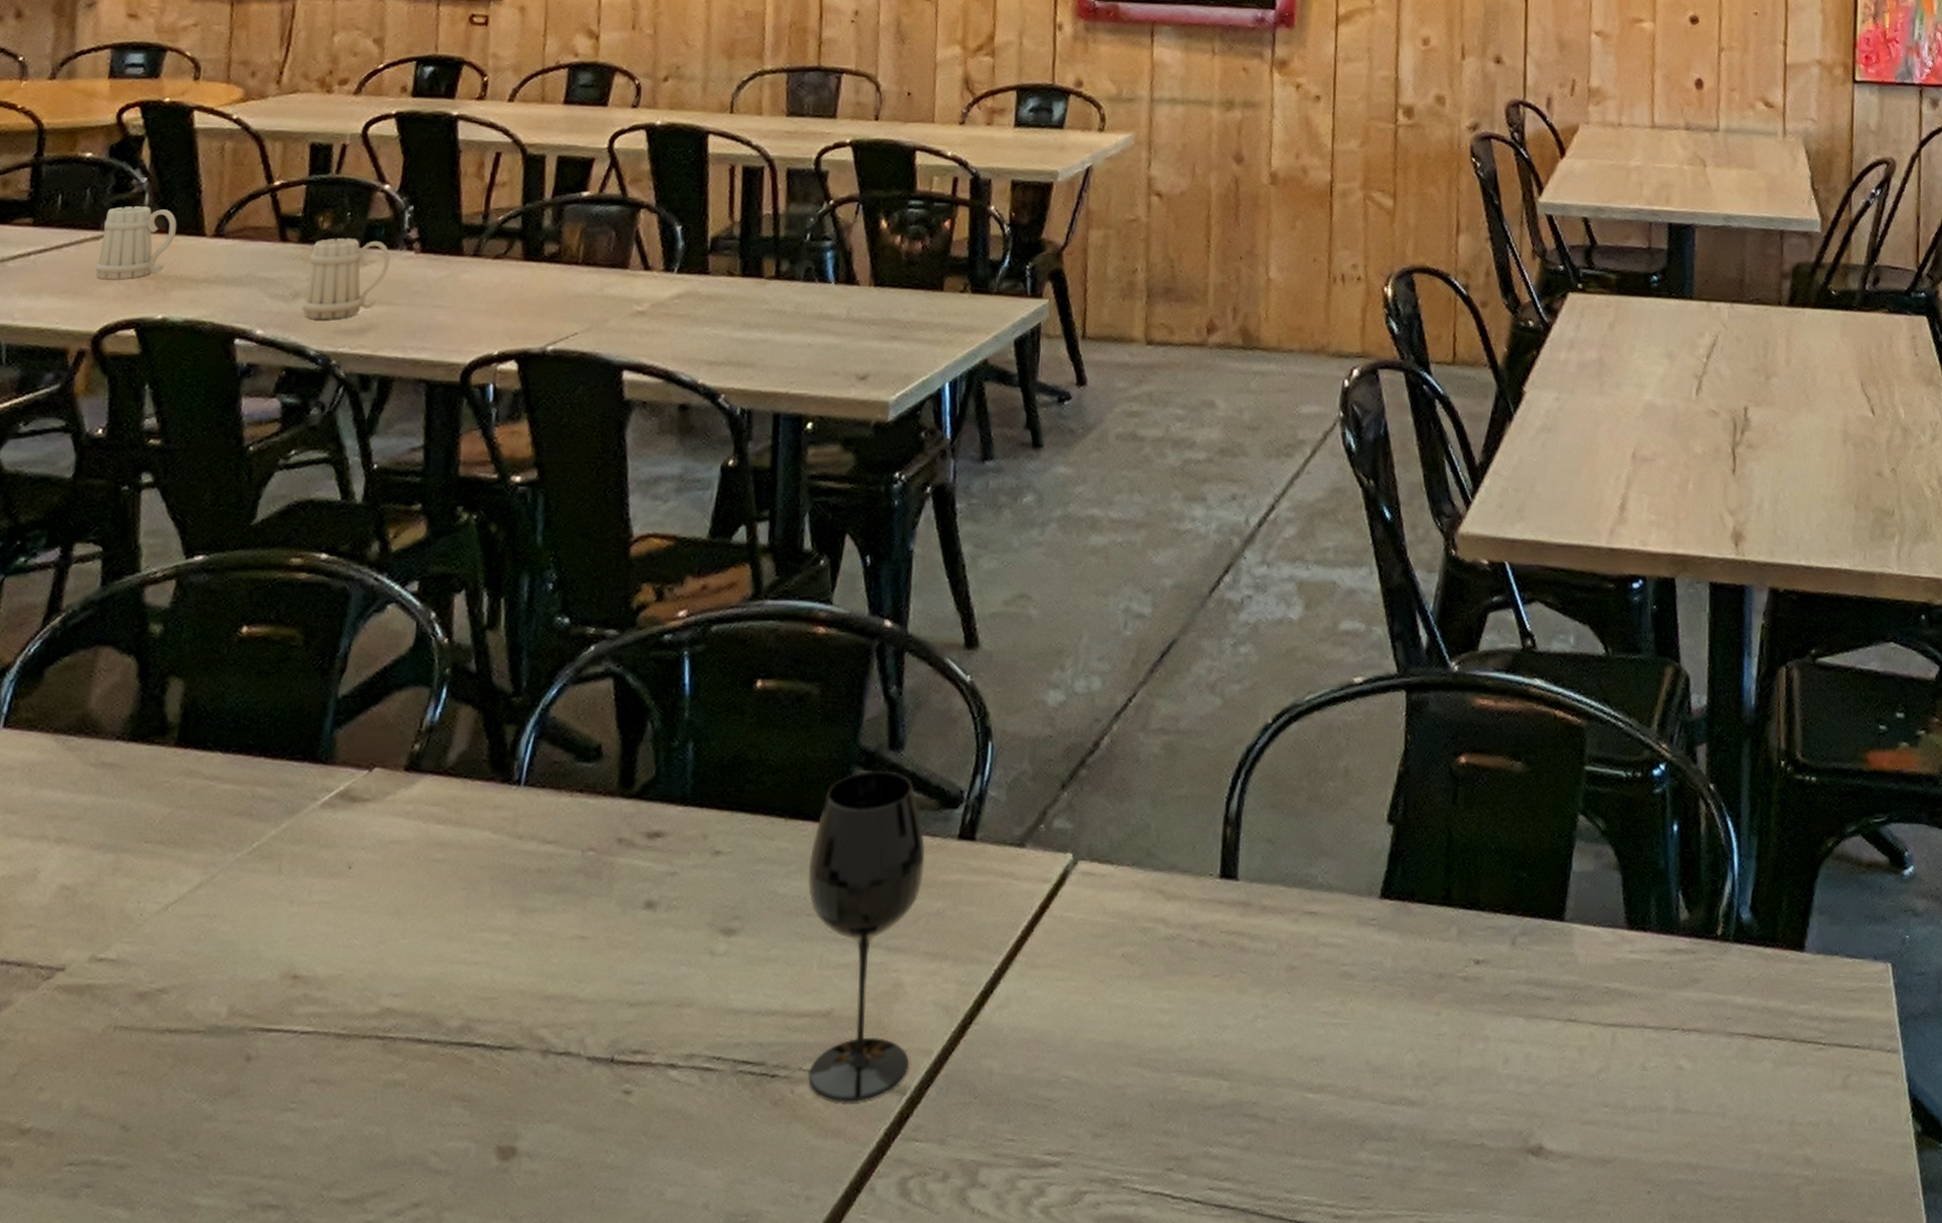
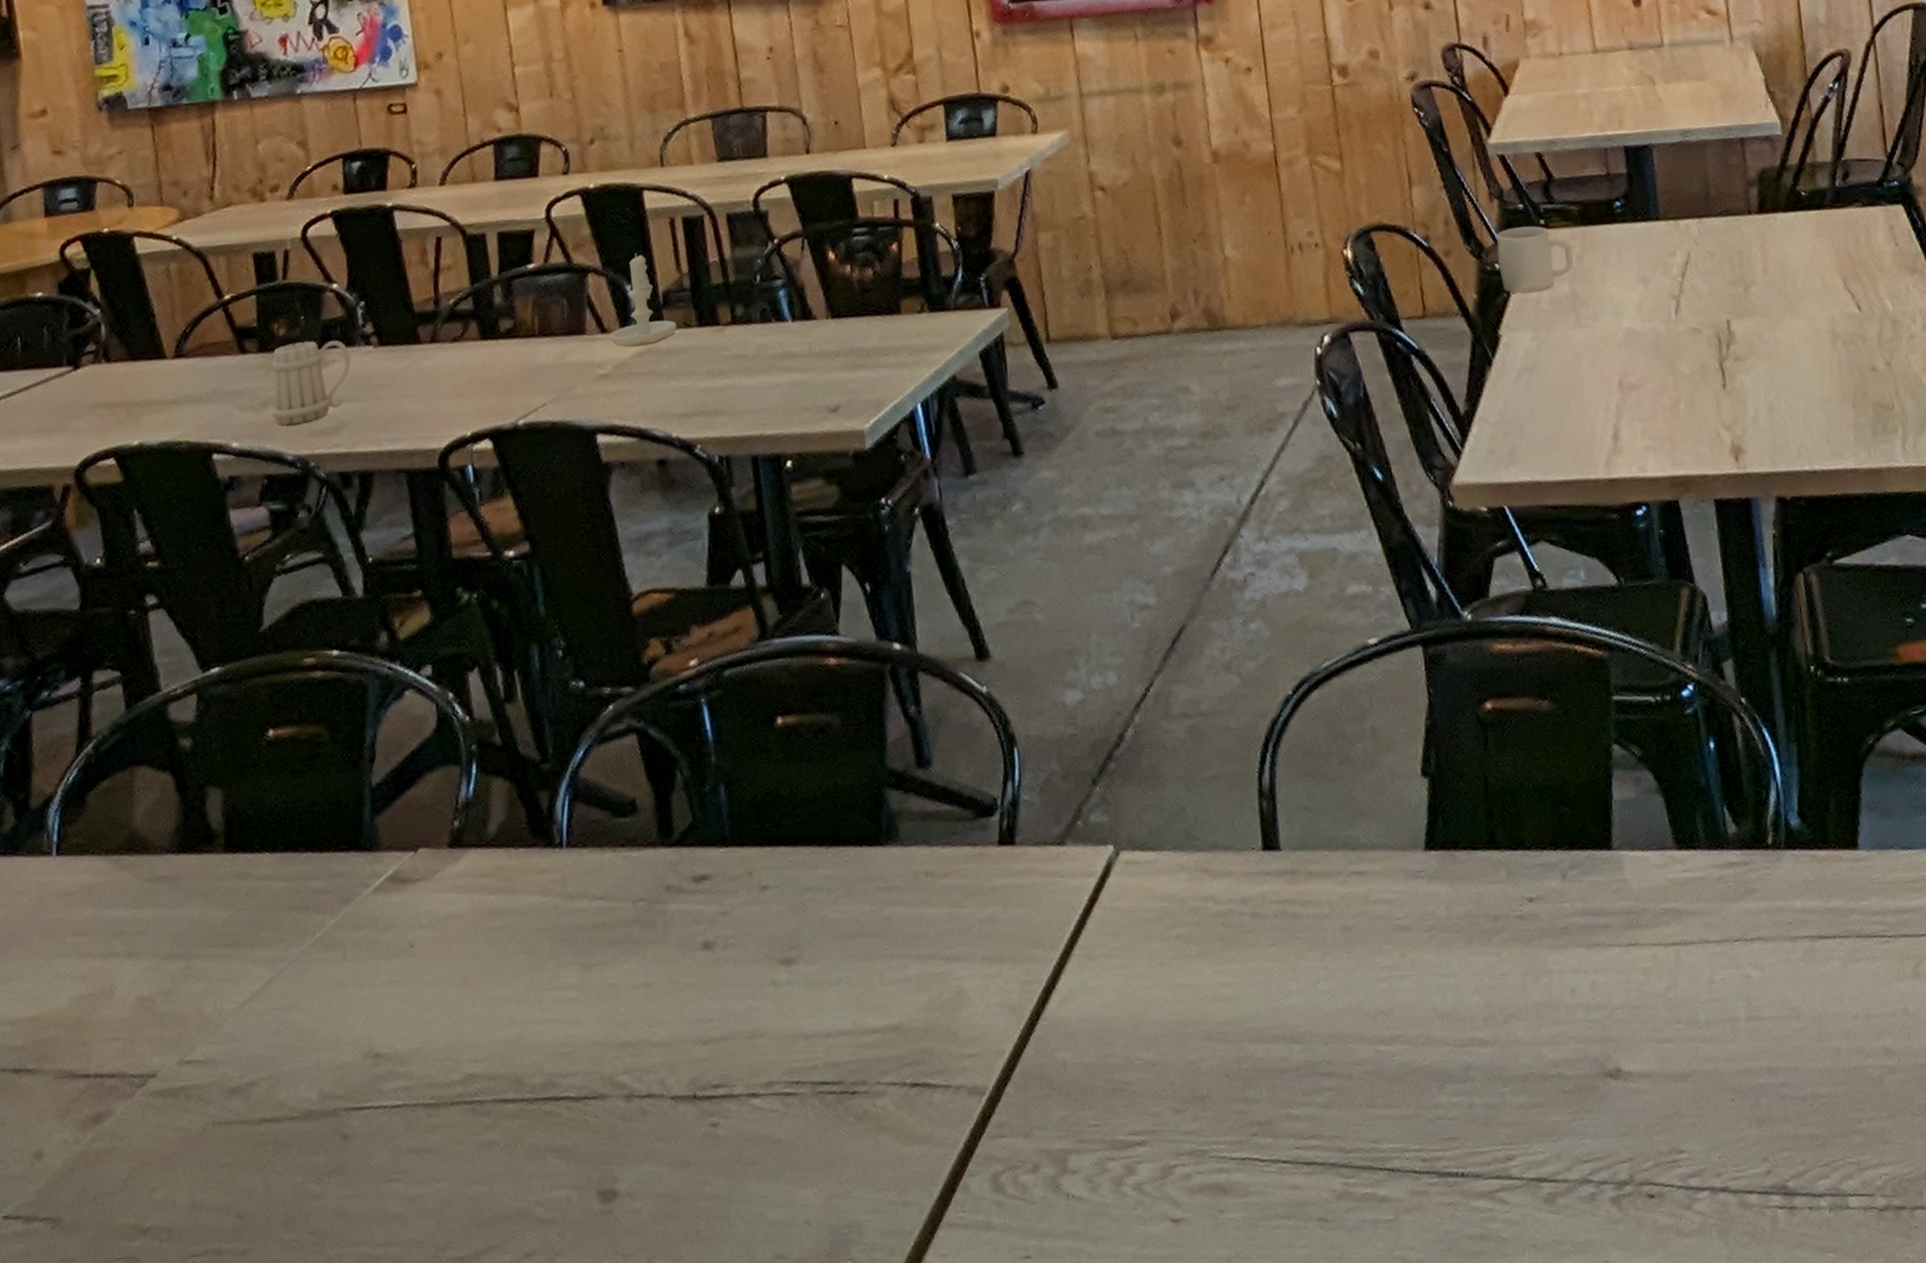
beer mug: present [96,206,177,280] -> none [66,337,138,415]
candle: none [652,195,720,288] -> present [610,253,677,348]
wine glass: present [807,770,926,1102] -> none [855,788,984,1109]
mug: none [1532,288,1605,355] -> present [1496,226,1574,294]

